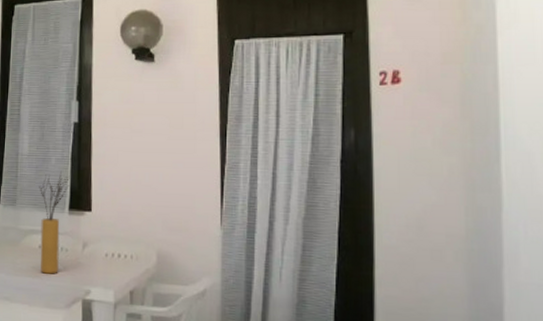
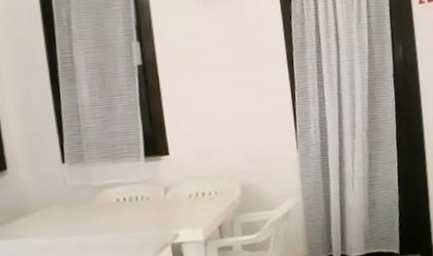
vase: present [39,172,70,274] -> none [107,119,143,227]

